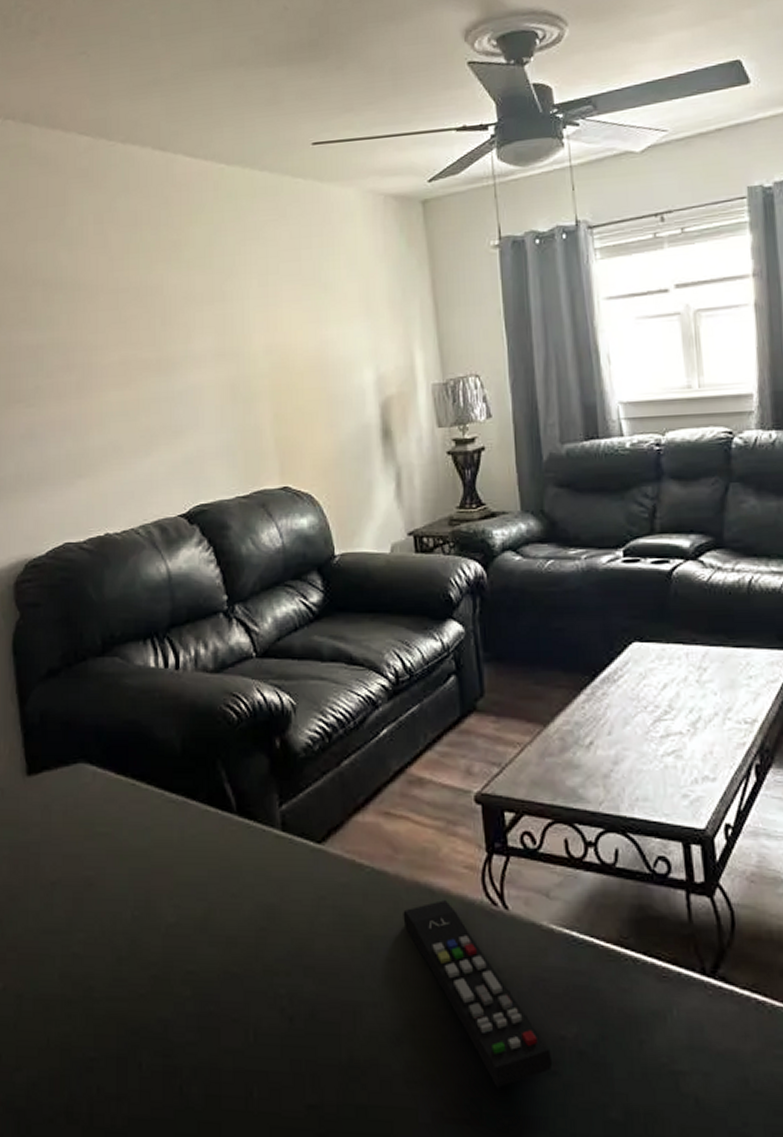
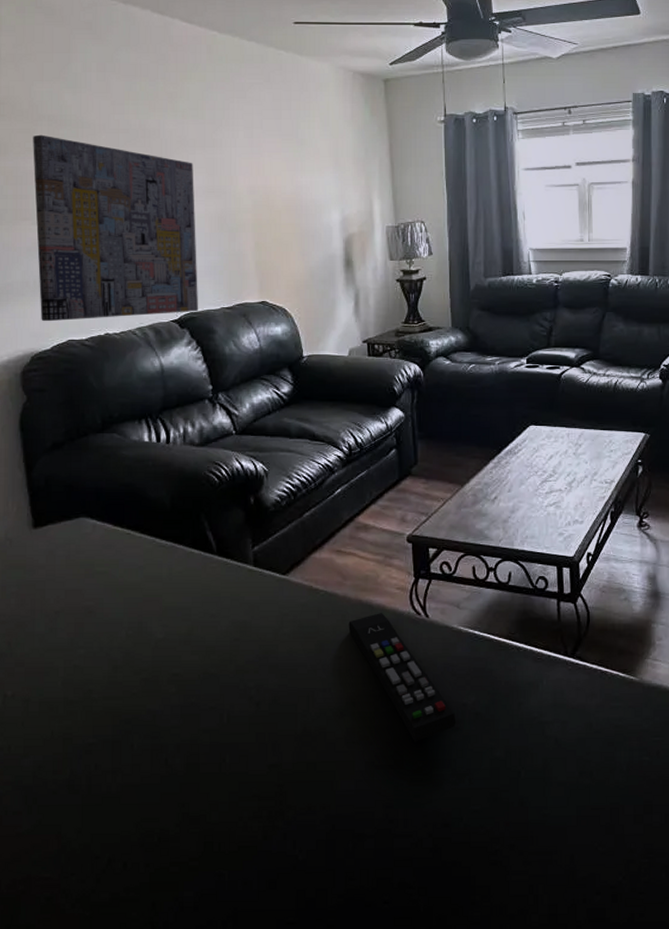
wall art: none [27,302,210,522] -> present [33,134,199,322]

